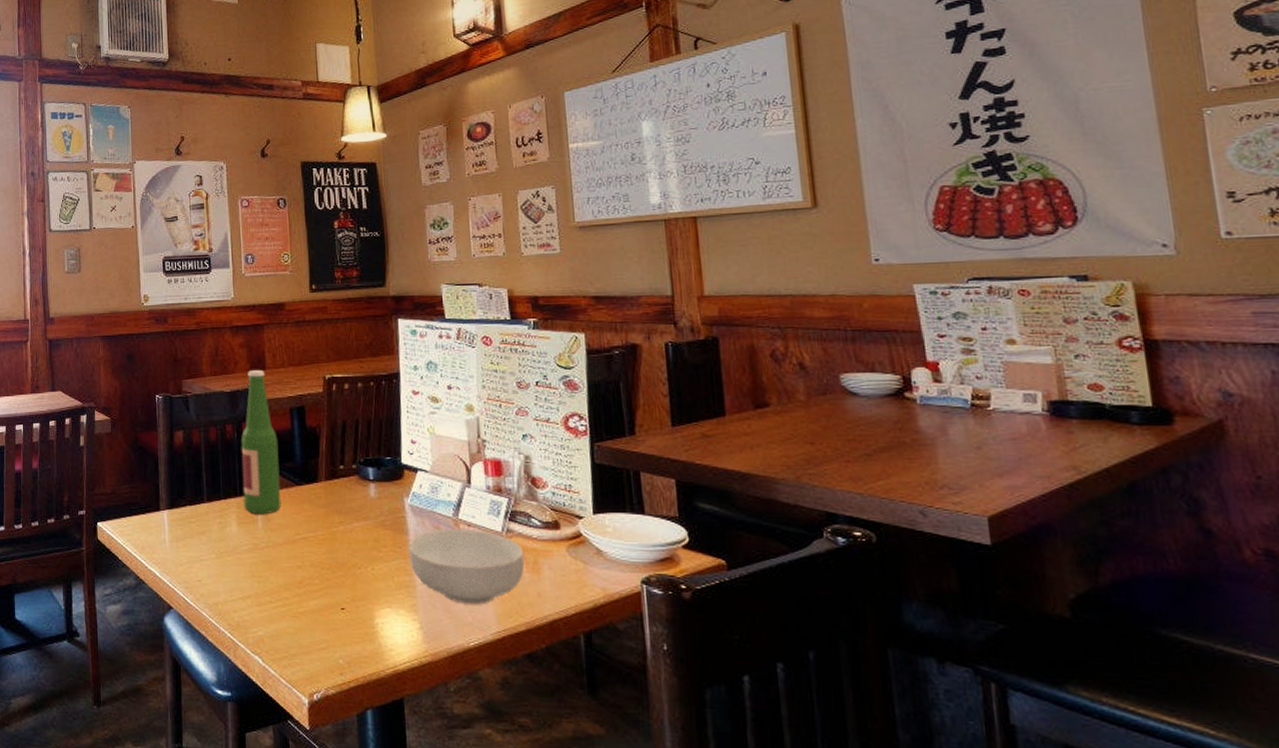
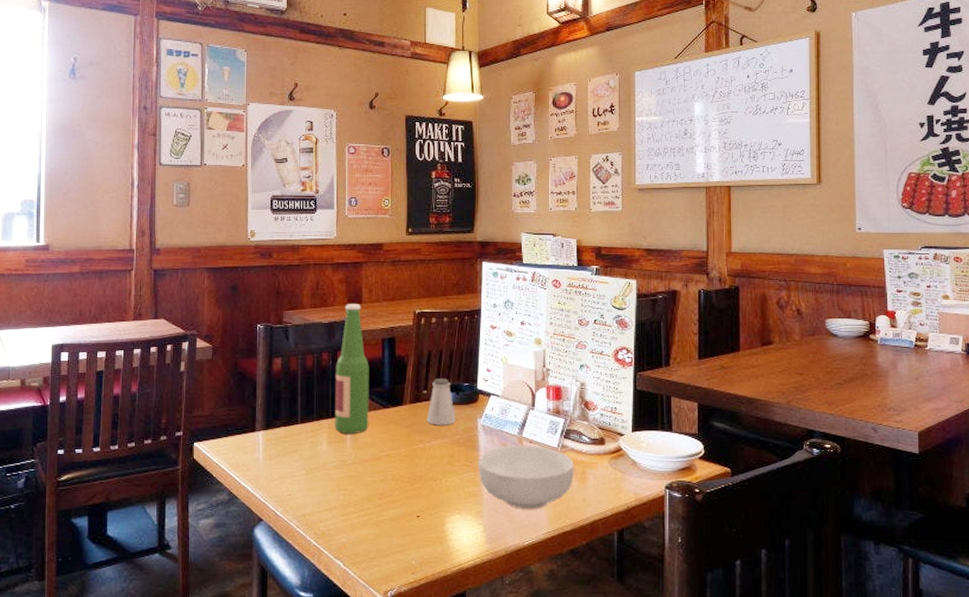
saltshaker: none [345,452,379,505] -> present [426,379,456,425]

